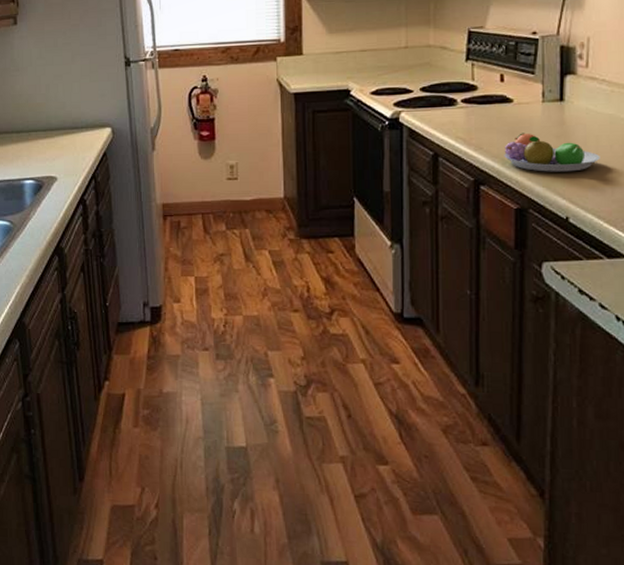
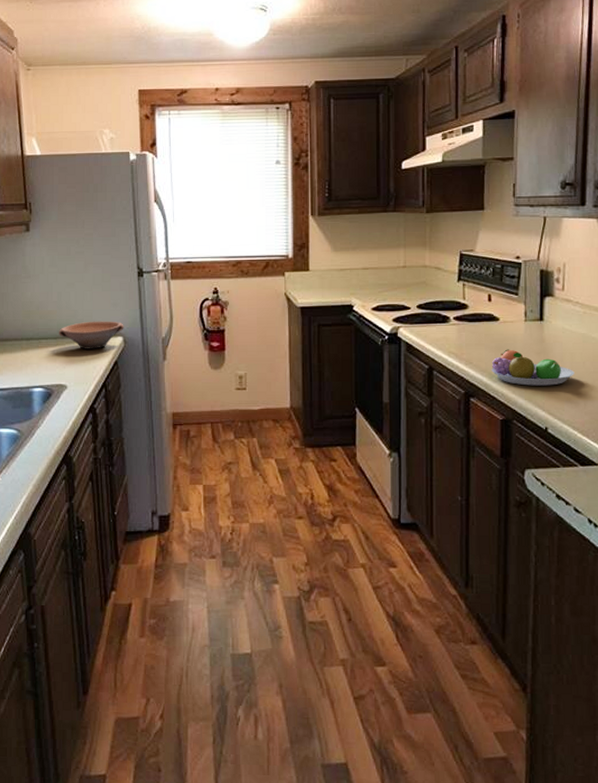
bowl: none [47,112,112,141] -> present [58,321,124,349]

